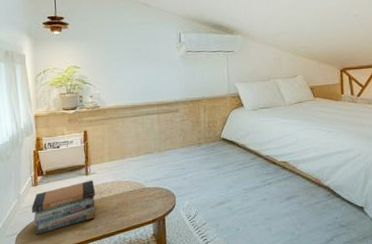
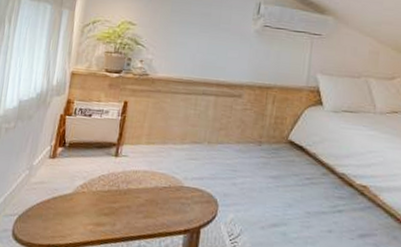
book stack: present [31,179,96,235] -> none [39,163,123,221]

